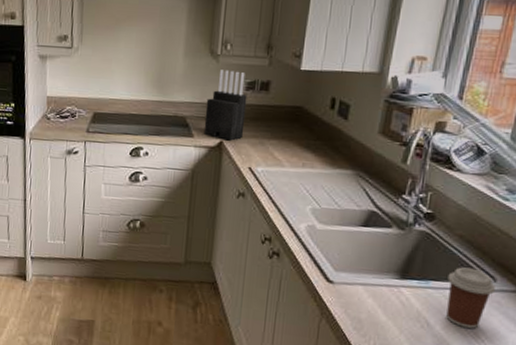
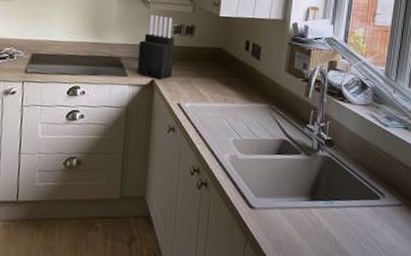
coffee cup: present [446,267,495,328] -> none [348,186,384,241]

